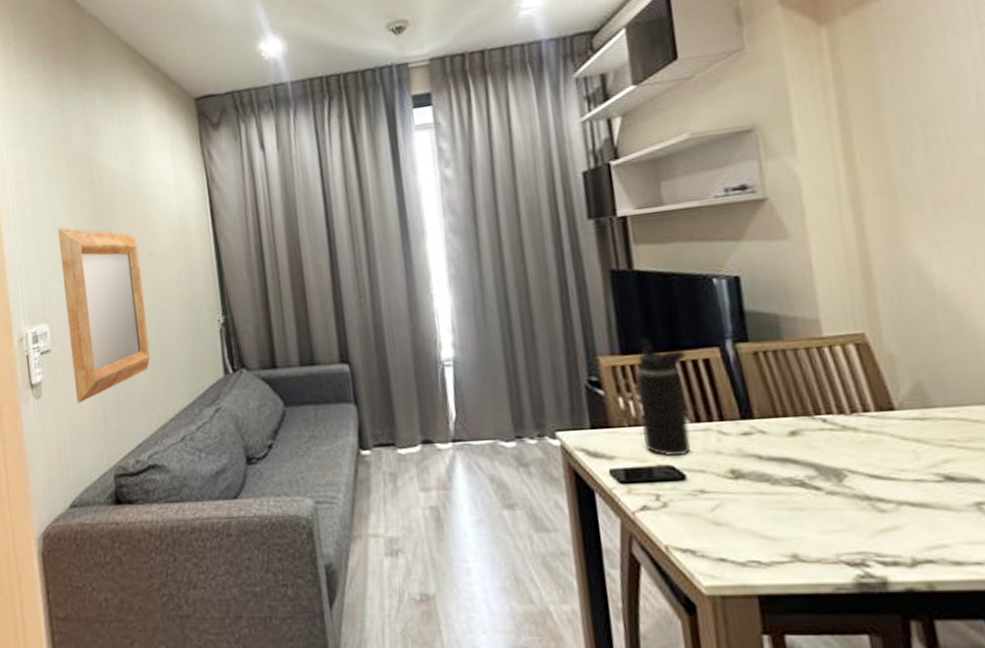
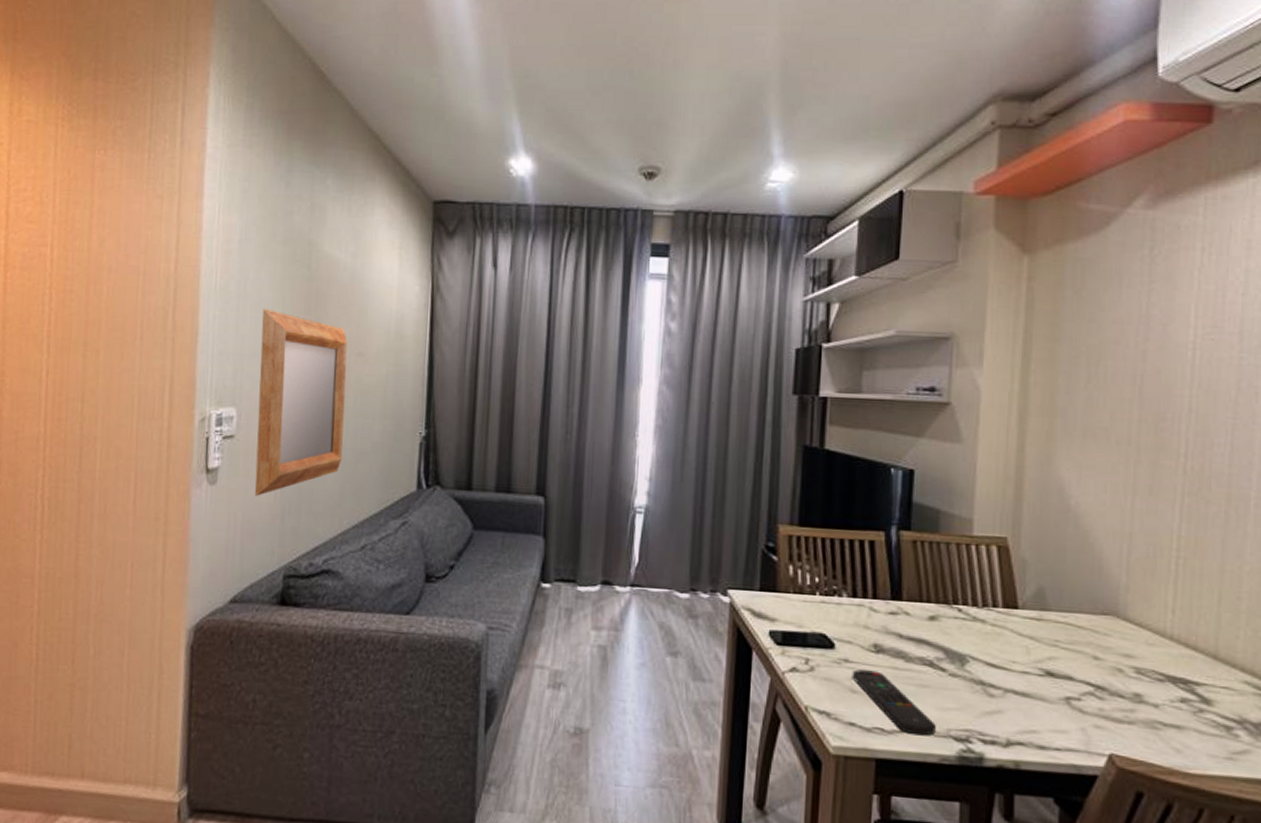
water bottle: present [635,338,692,457] -> none [805,513,856,627]
remote control: none [711,499,823,565] -> present [852,669,936,736]

